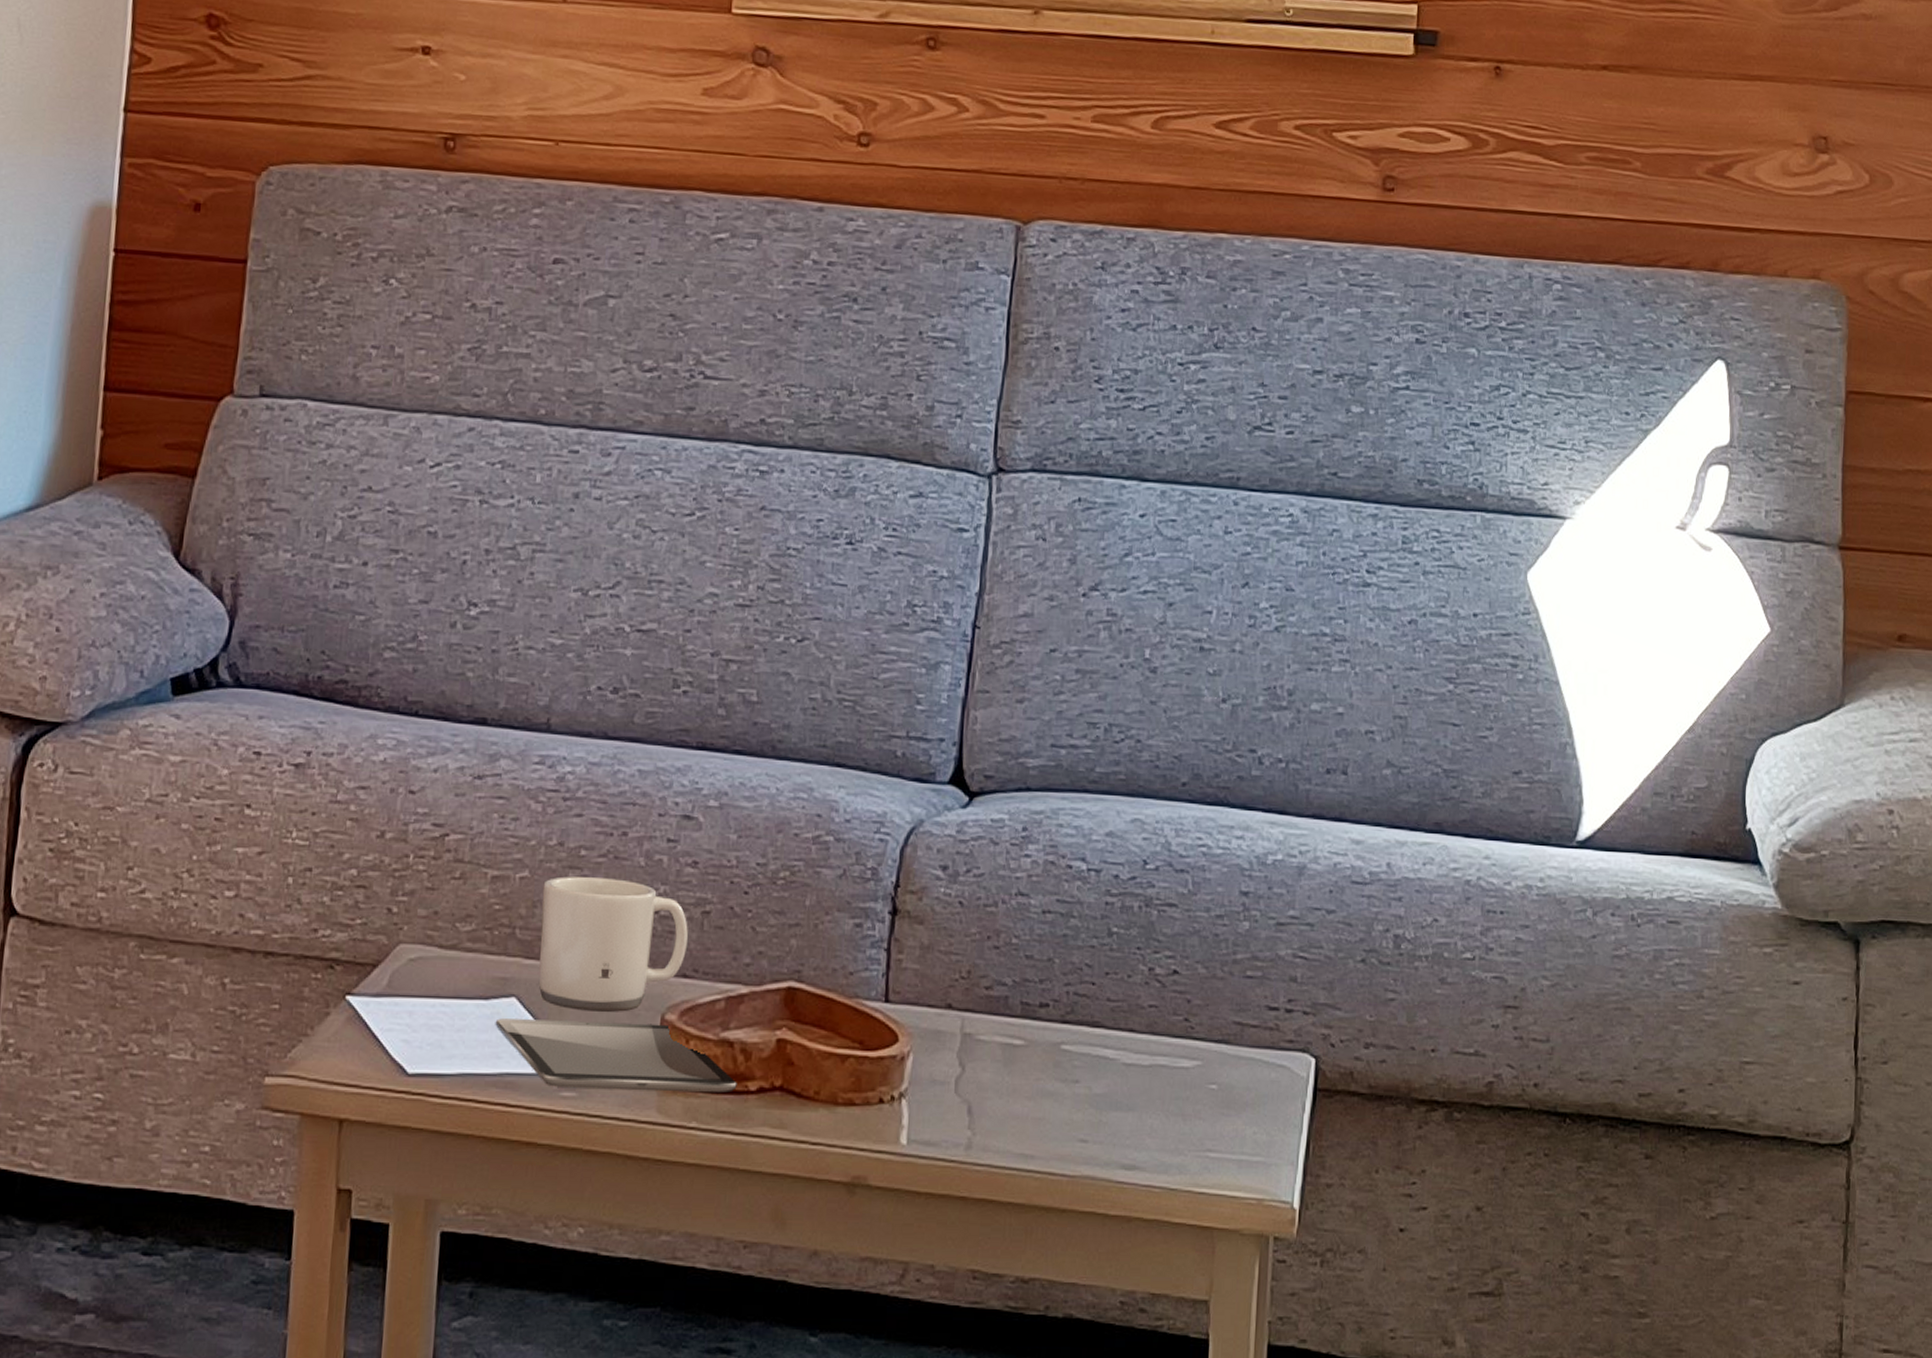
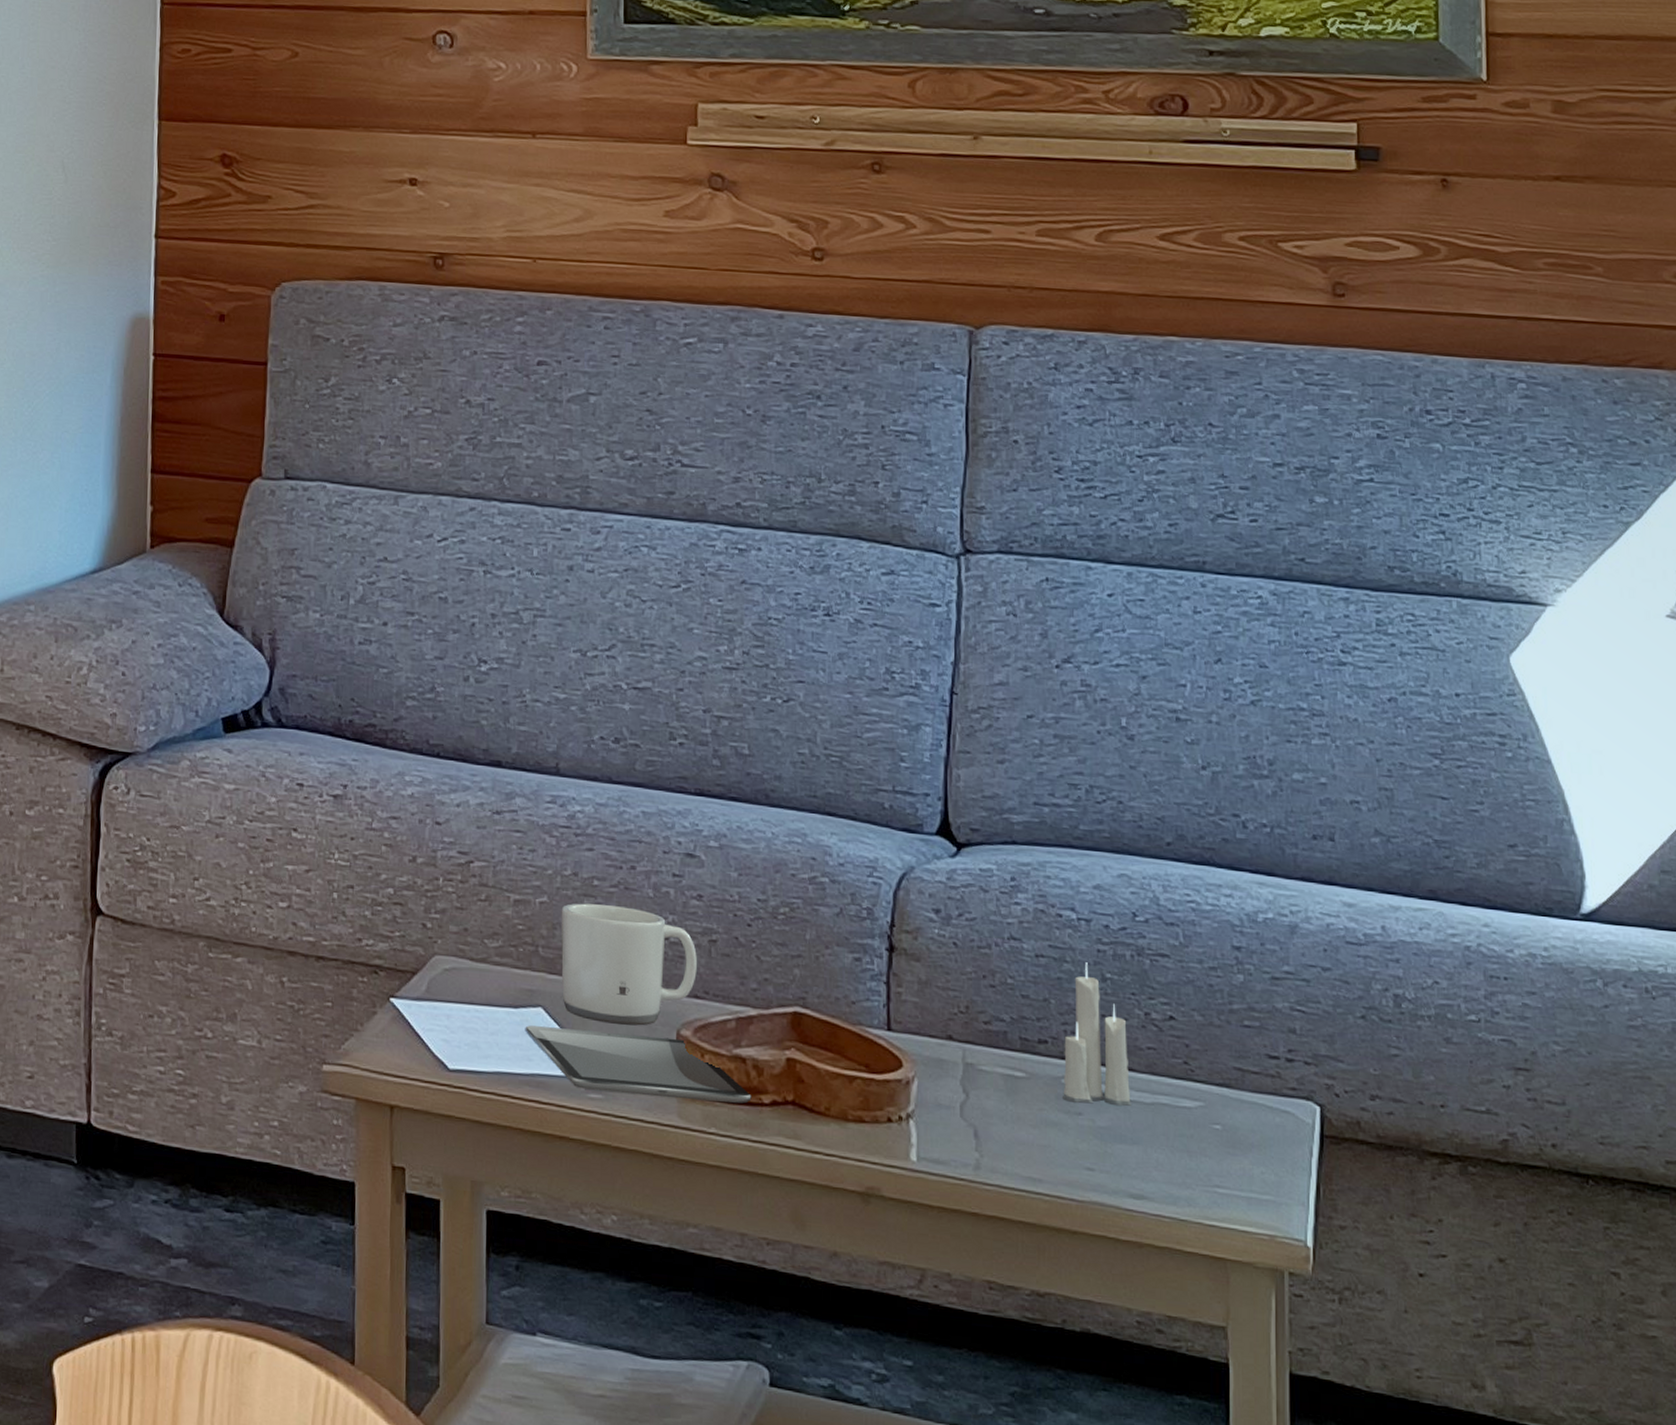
candle: none [1059,916,1130,1071] -> present [1061,962,1131,1107]

